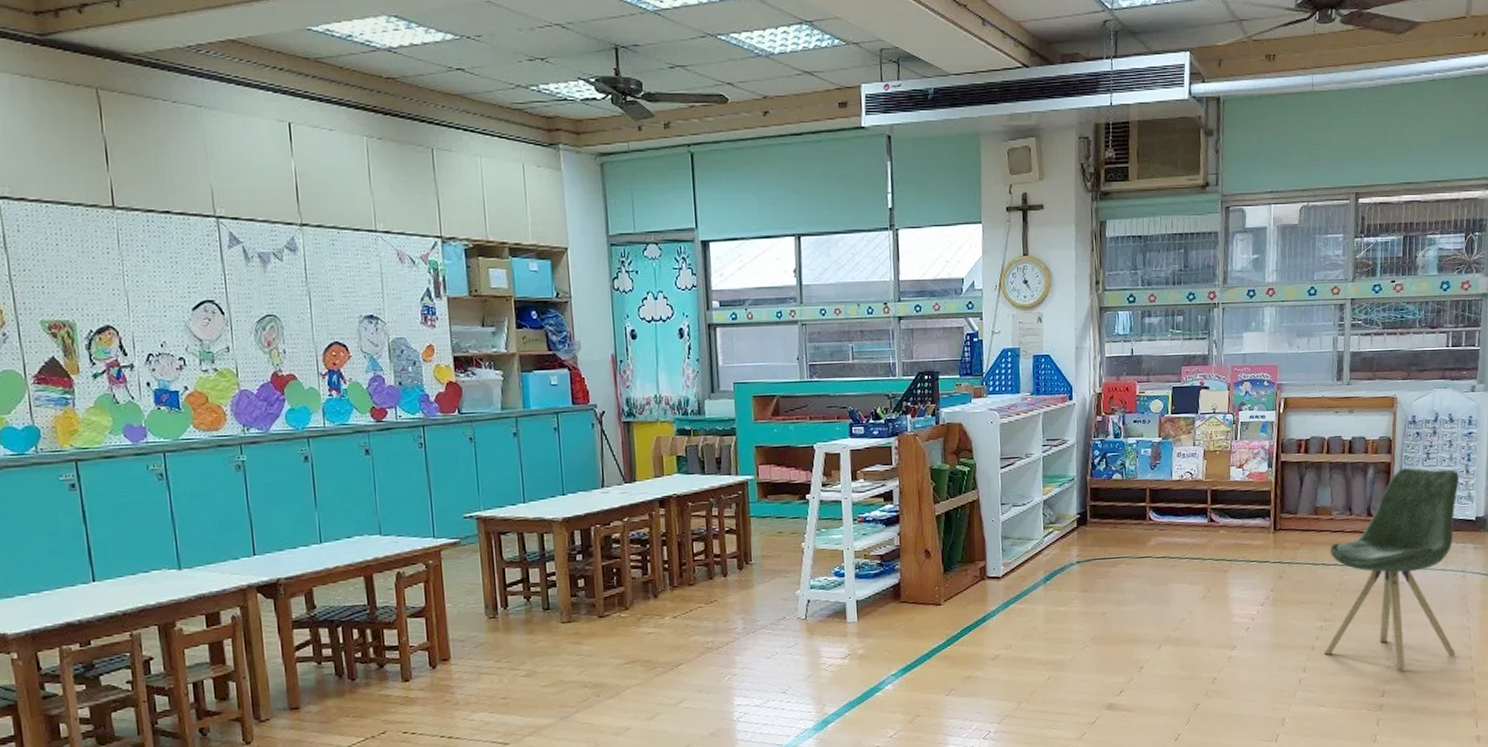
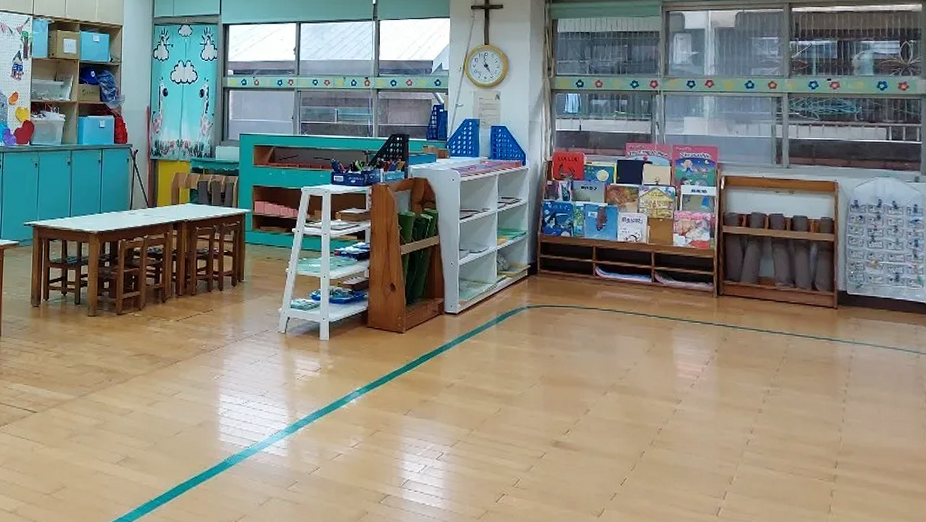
chair: present [1323,468,1460,670] -> none [771,248,915,443]

